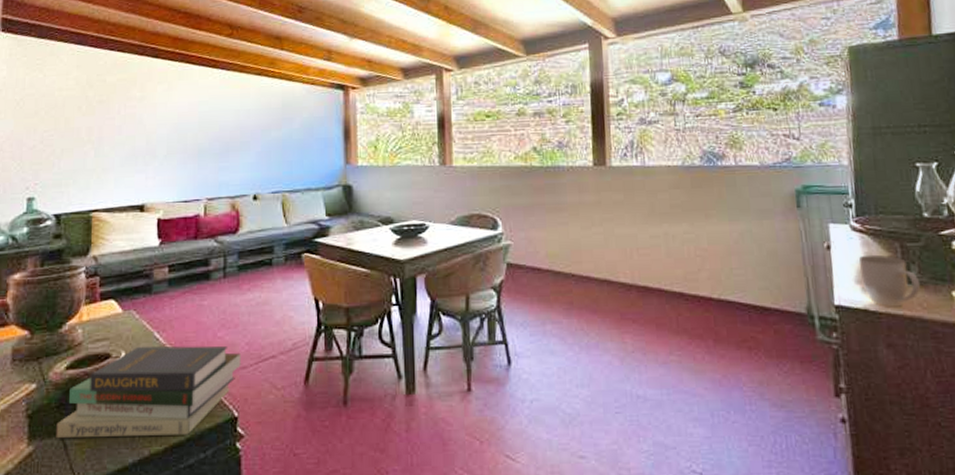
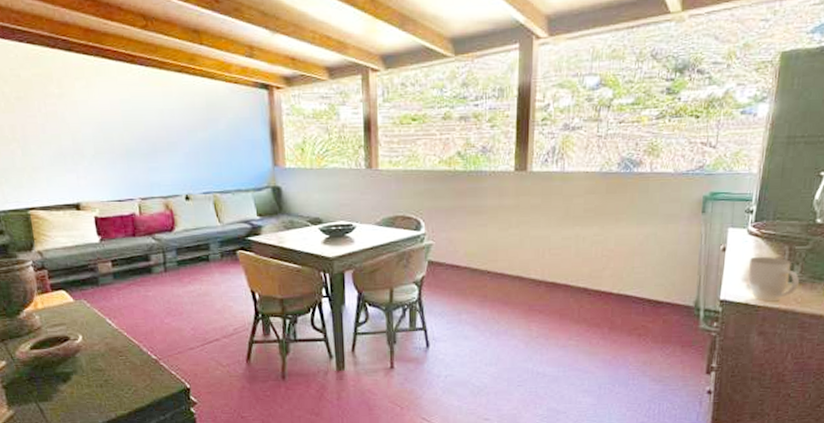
books: present [56,345,241,439] -> none [30,330,188,405]

